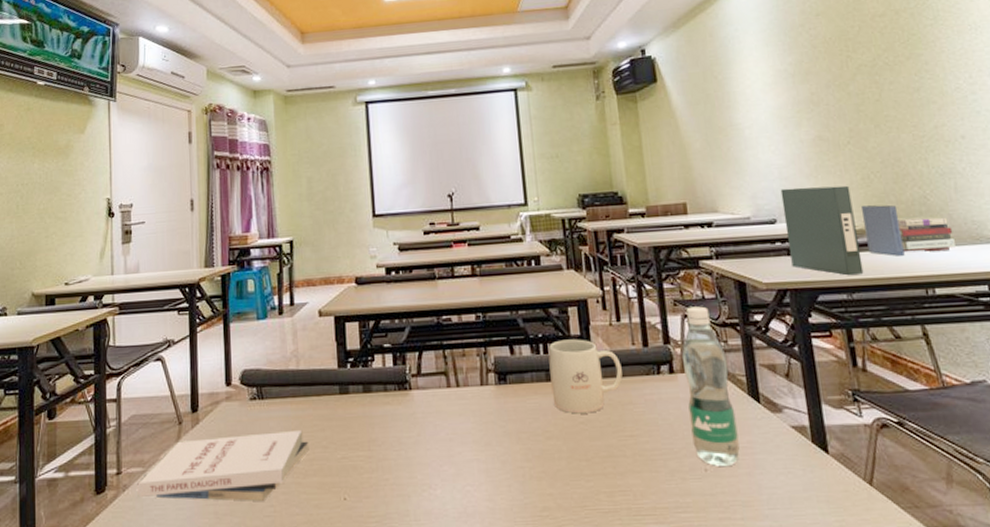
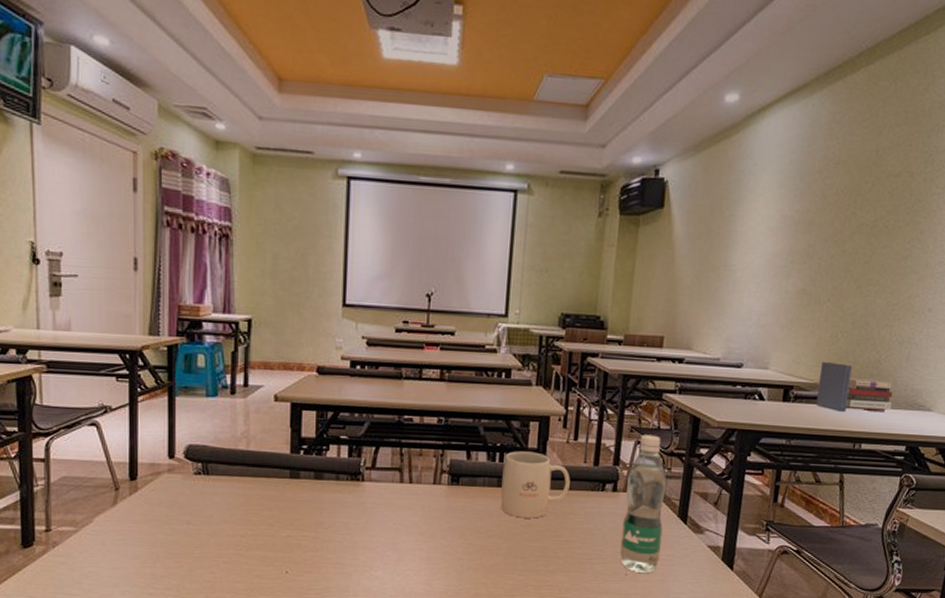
books: present [137,429,309,501] -> none [69,506,254,567]
binder: present [780,185,864,275] -> none [746,335,817,423]

